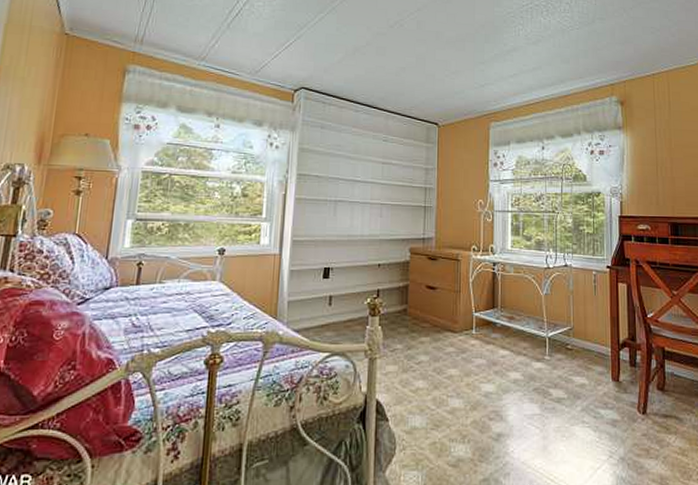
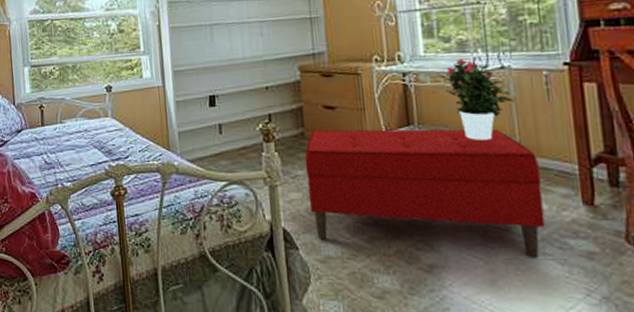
bench: none [403,307,585,426] -> present [304,128,545,259]
potted flower: none [520,255,571,324] -> present [438,59,513,141]

